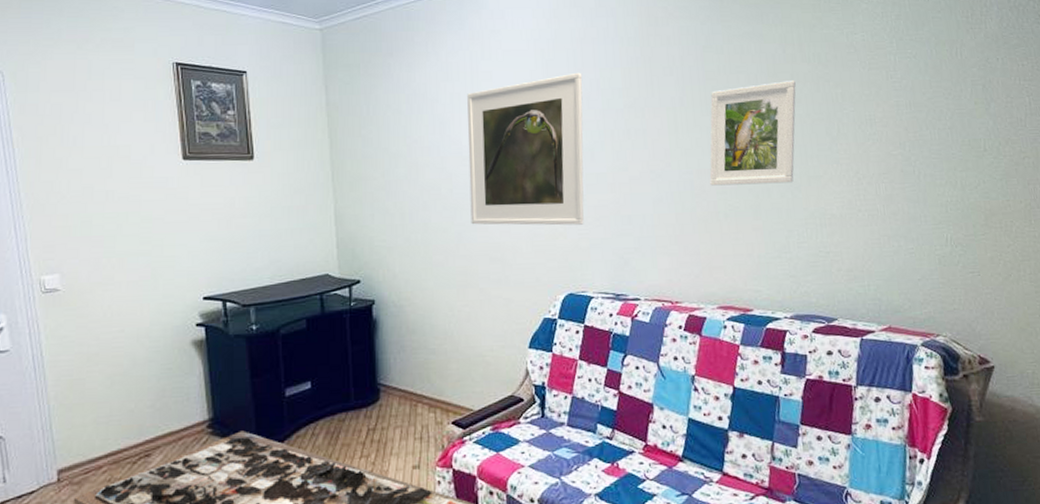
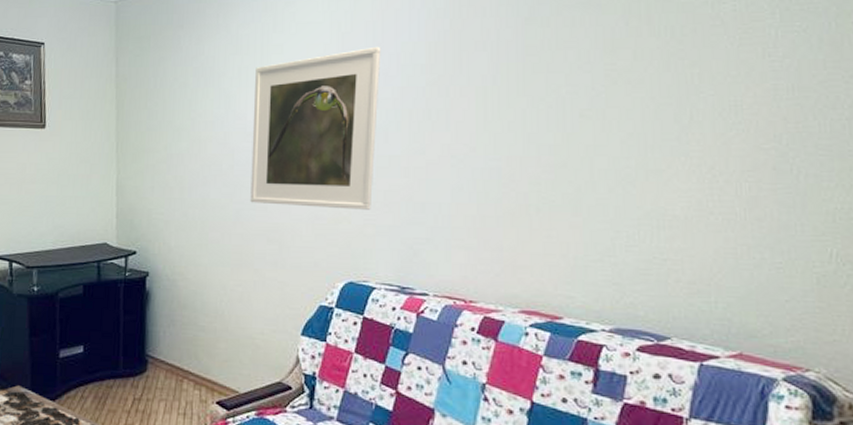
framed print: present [709,81,796,186] -> none [521,58,639,176]

